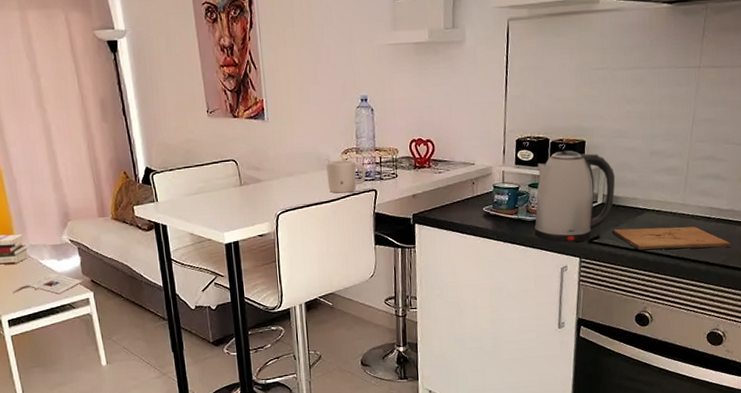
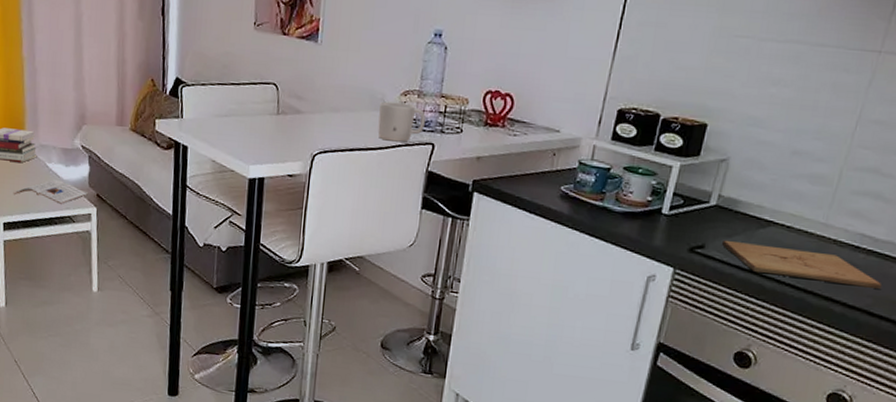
kettle: present [535,150,616,243] -> none [621,131,740,249]

